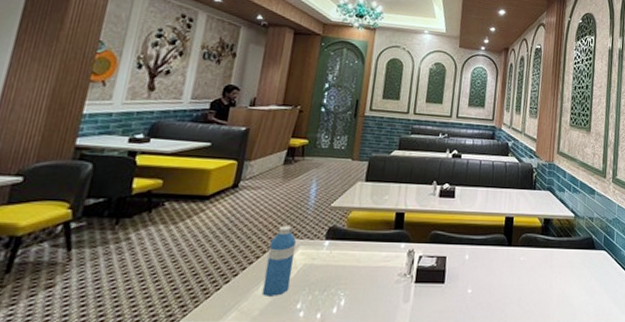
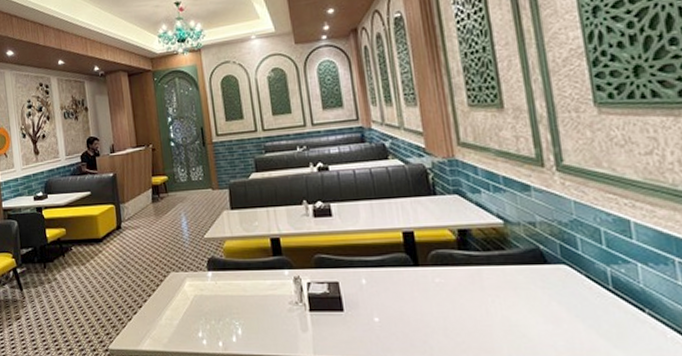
water bottle: present [262,226,296,296] -> none [160,260,188,325]

